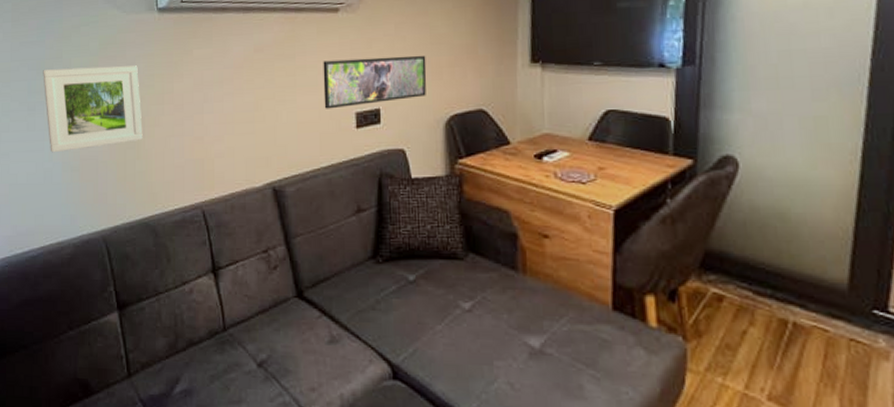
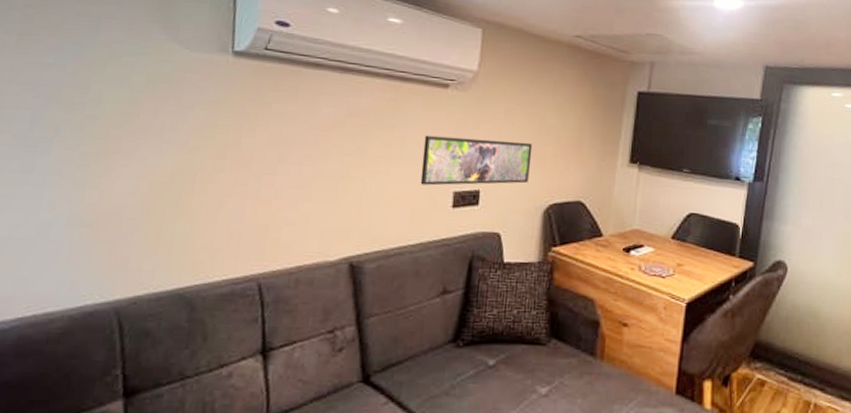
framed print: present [43,65,143,153] -> none [52,100,197,203]

